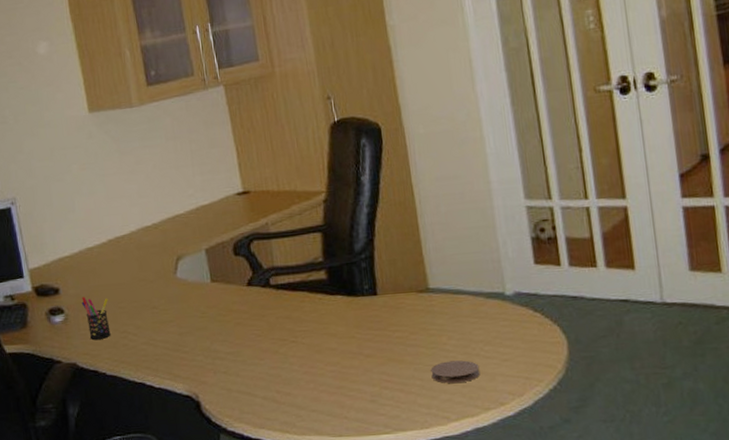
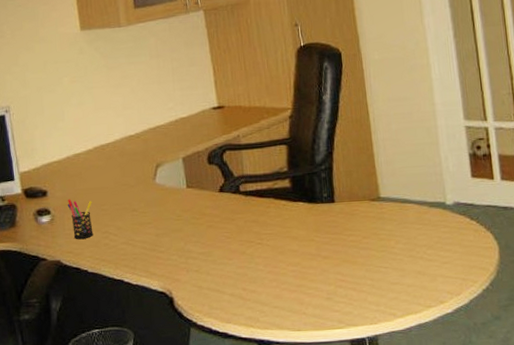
coaster: present [431,360,480,384] -> none [380,262,423,284]

